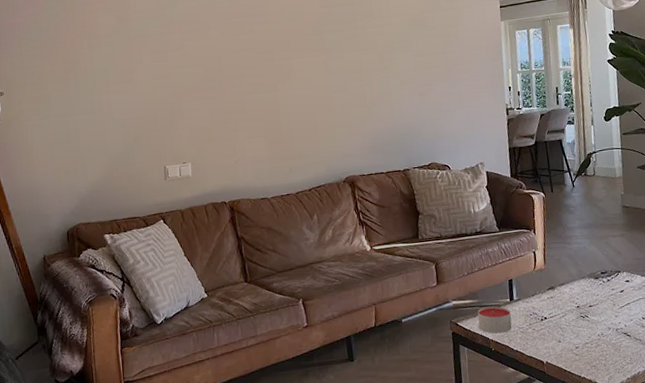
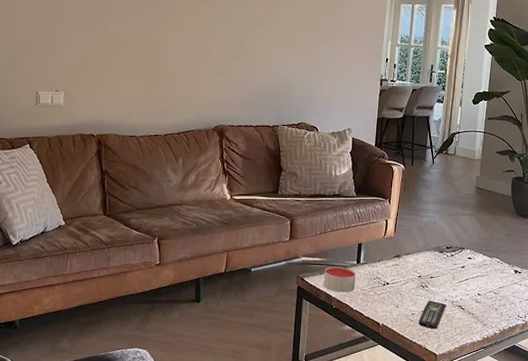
remote control: none [584,330,611,362] -> present [418,300,447,330]

